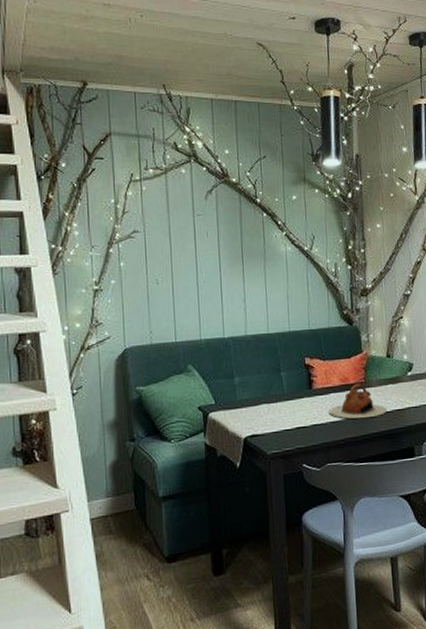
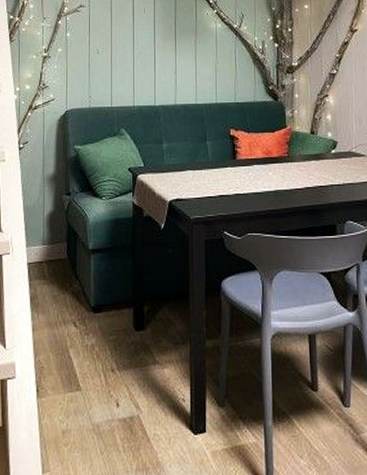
teapot: present [328,383,388,419] -> none [251,157,310,191]

